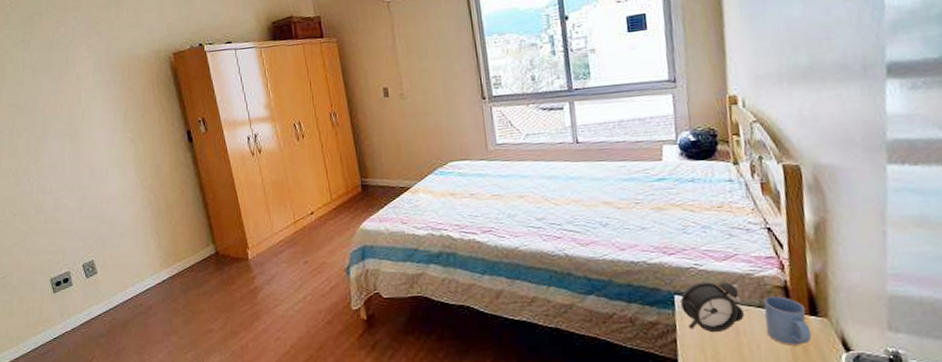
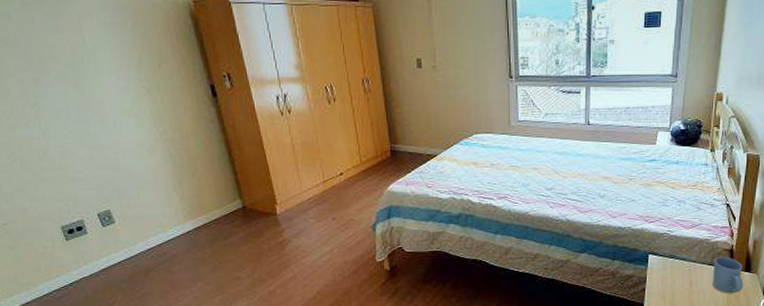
alarm clock: present [681,281,746,332] -> none [653,244,699,283]

